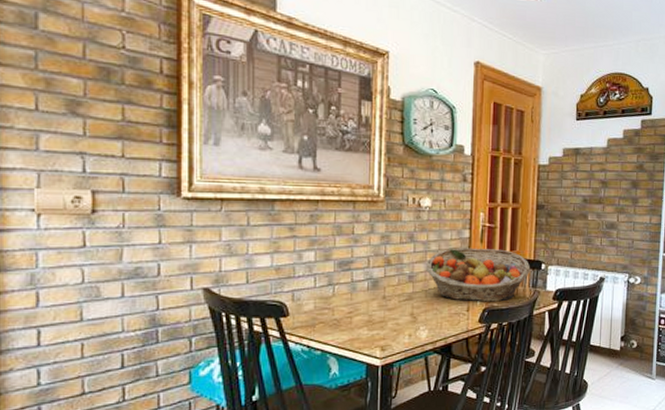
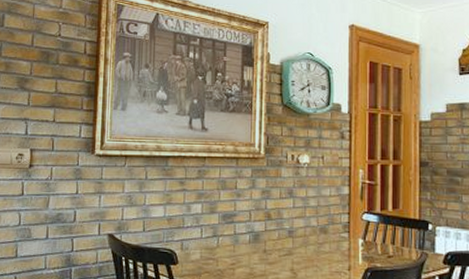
fruit basket: present [426,248,531,302] -> none [306,204,416,263]

